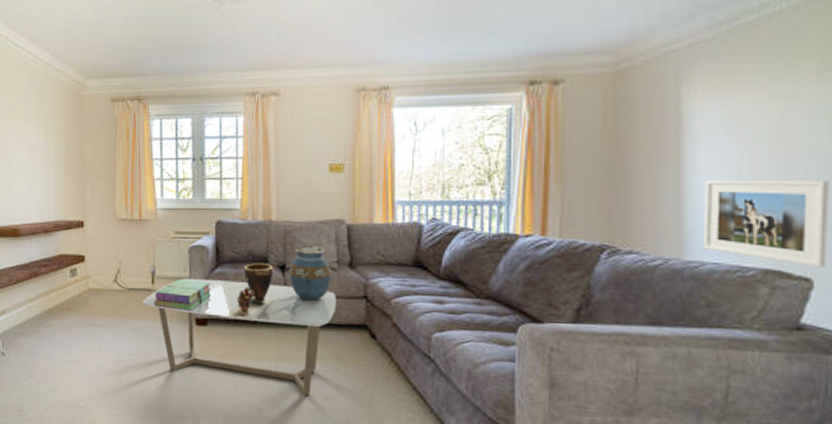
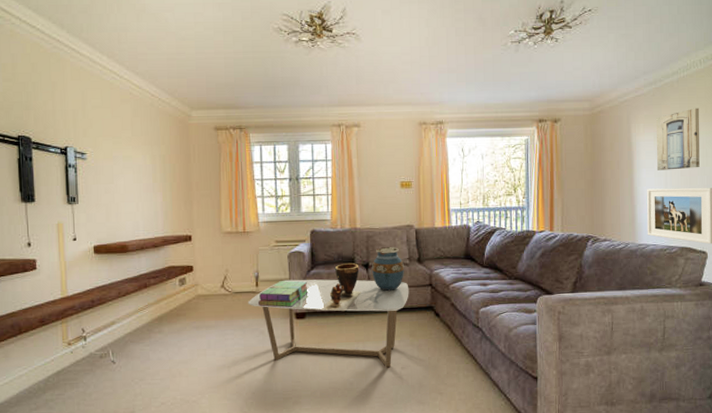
wall art: none [724,57,809,153] -> present [656,108,700,170]

